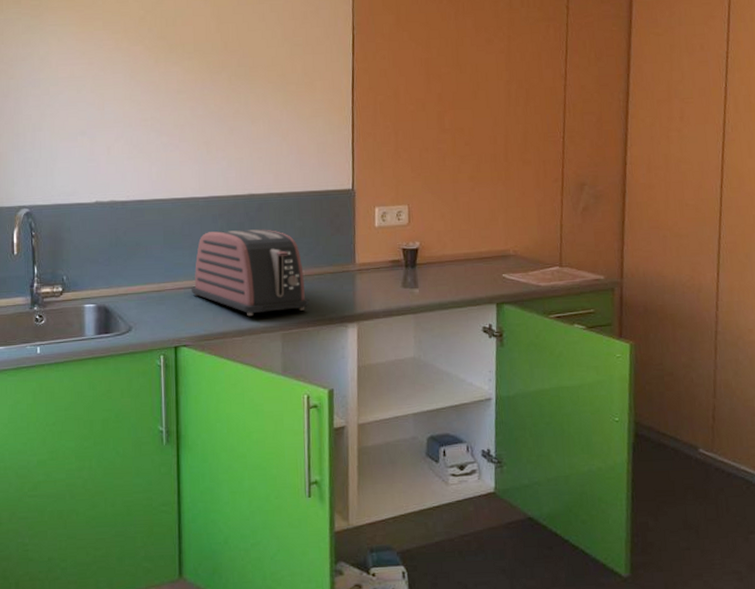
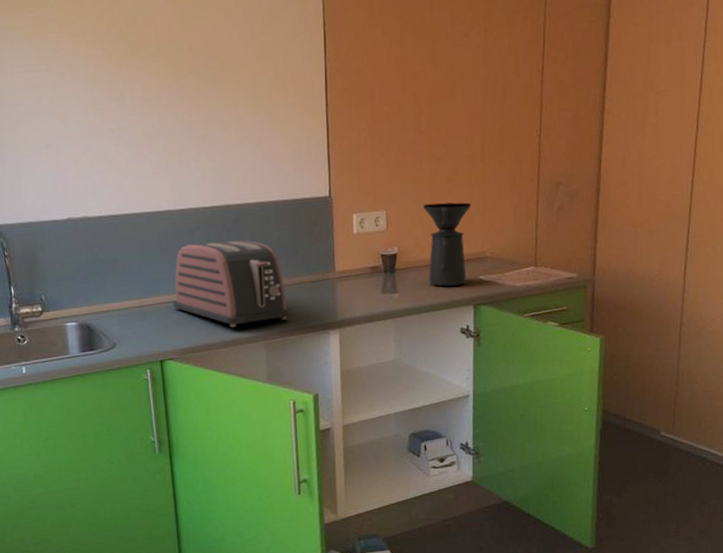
coffee maker: none [446,199,495,283] -> present [423,202,472,287]

